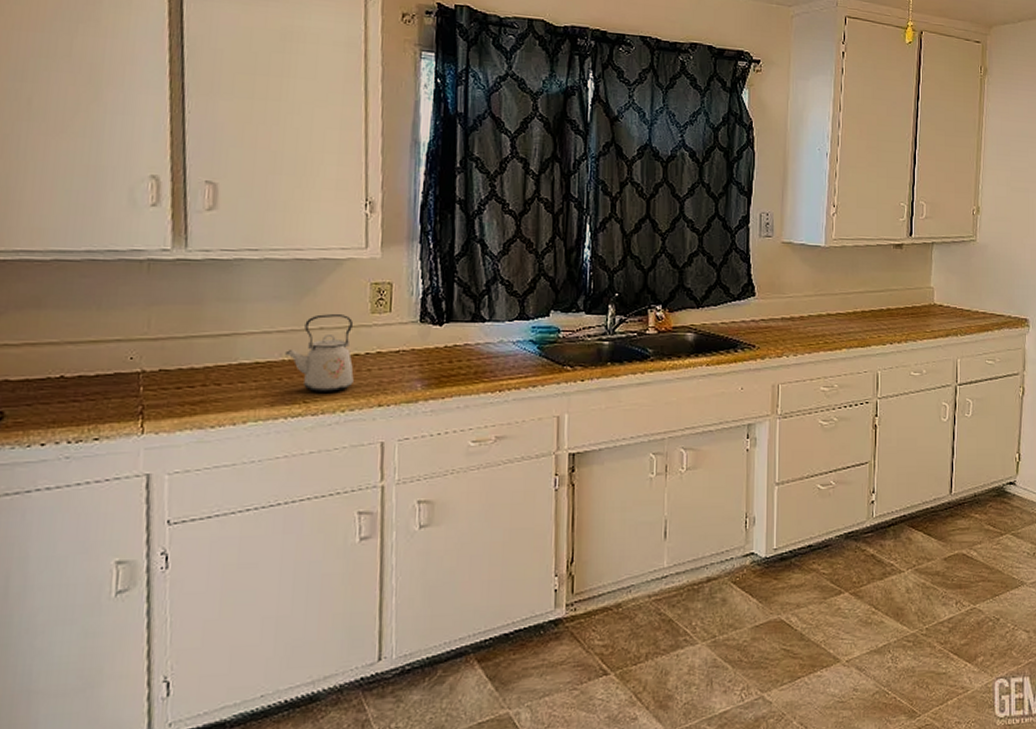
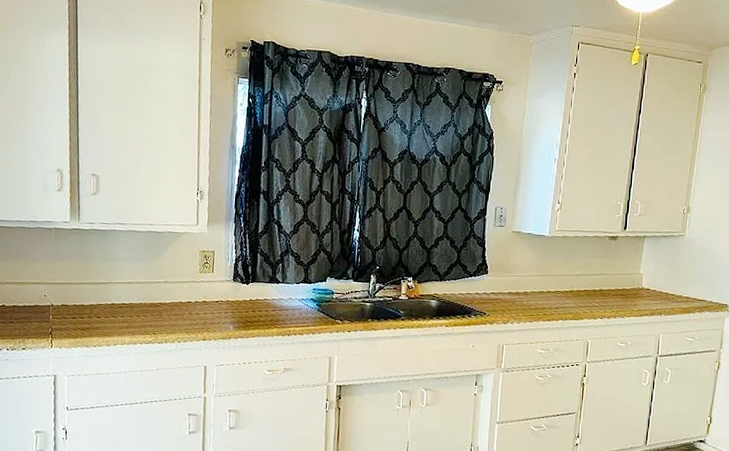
kettle: present [285,314,354,392] -> none [142,272,188,328]

